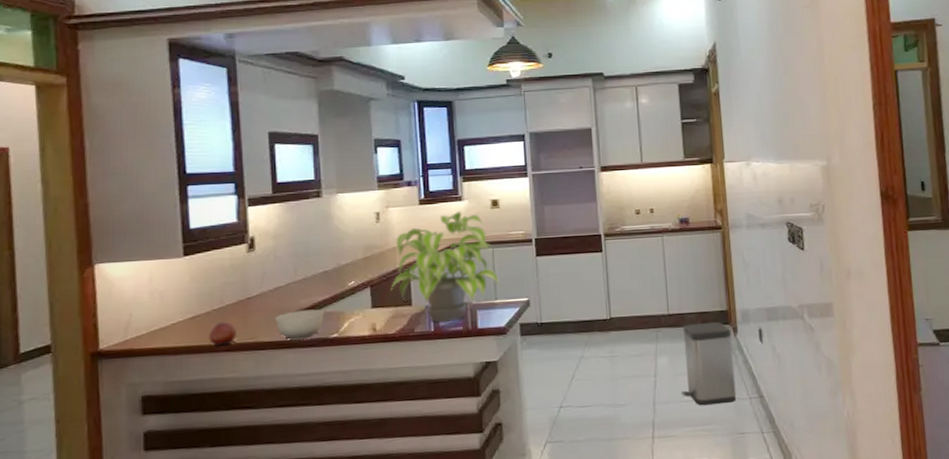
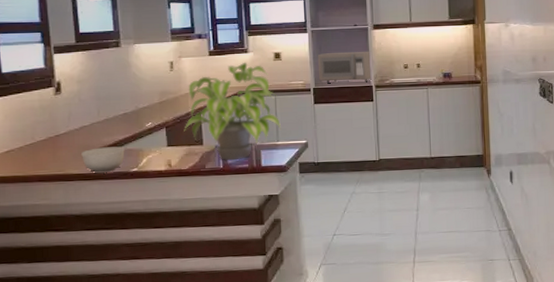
fruit: present [209,321,237,347] -> none [22,155,48,177]
microwave: none [539,195,606,233] -> present [317,51,377,84]
pedal bin: present [681,322,736,406] -> none [440,165,488,236]

